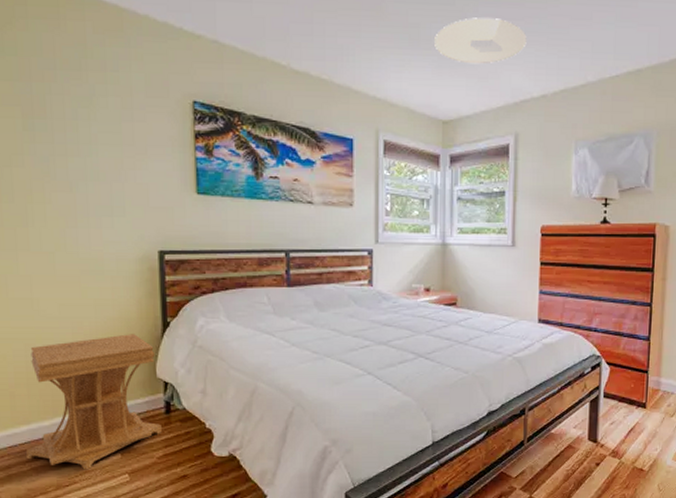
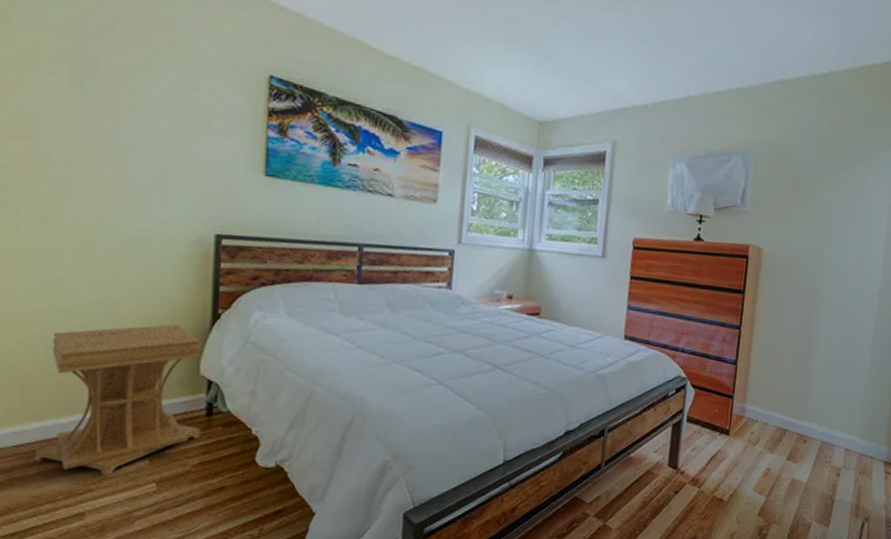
ceiling light: present [435,17,527,65] -> none [536,19,631,68]

